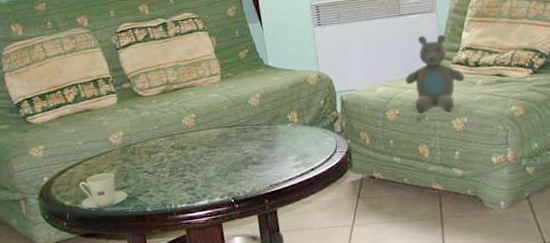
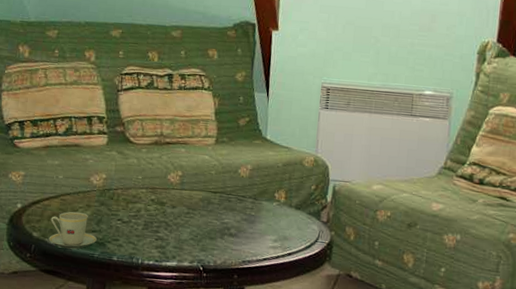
stuffed animal: present [405,34,466,112] -> none [403,140,467,224]

